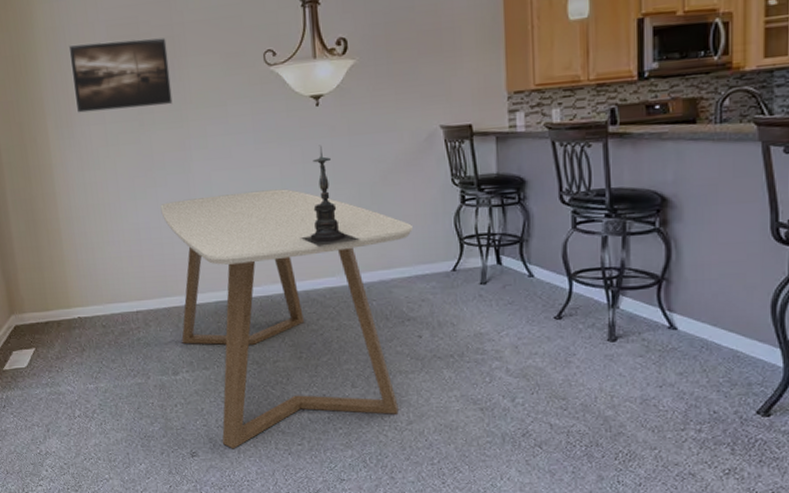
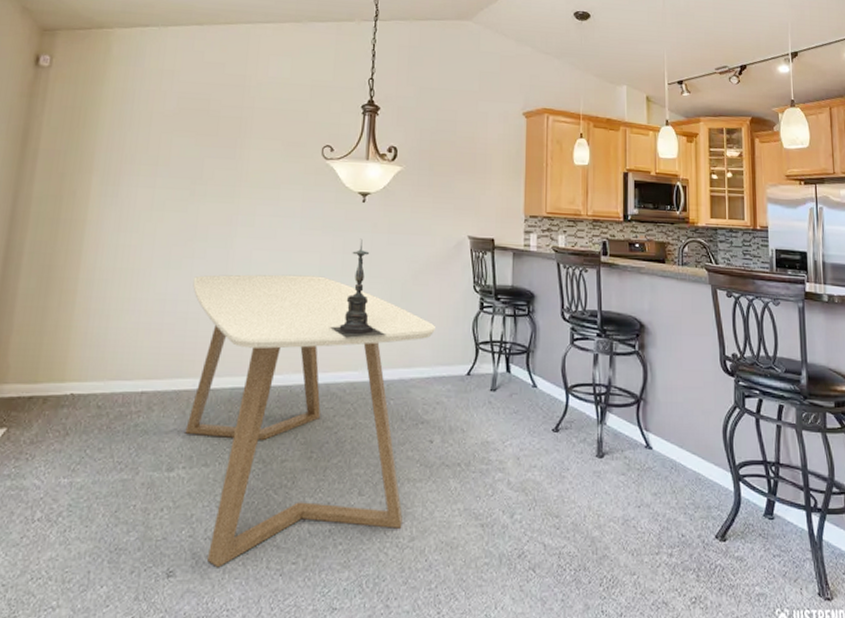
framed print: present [68,37,173,113] -> none [127,107,234,180]

